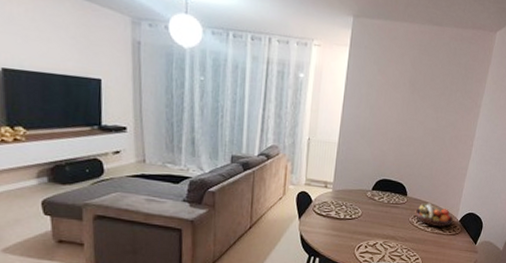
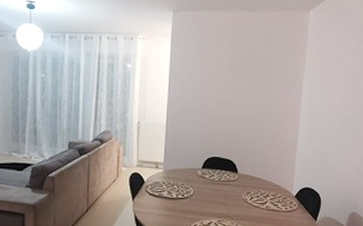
fruit bowl: present [415,203,454,228] -> none [247,179,289,204]

